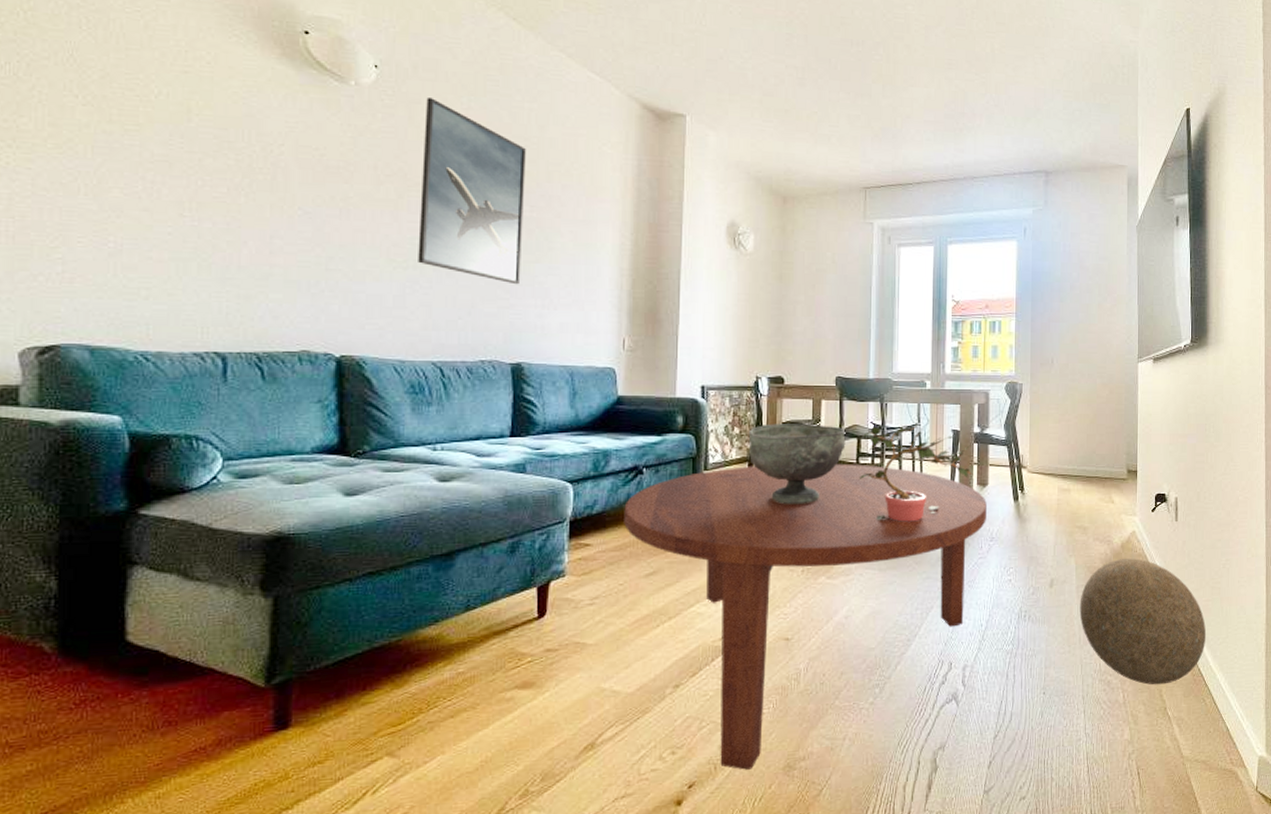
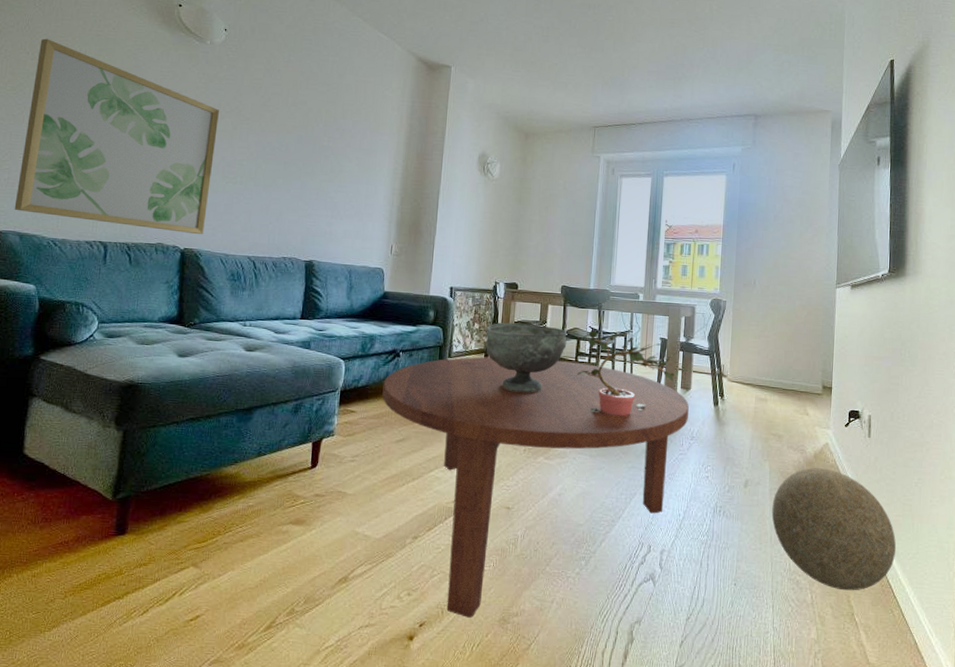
wall art: none [77,75,376,337] -> present [14,38,219,235]
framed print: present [418,98,526,285] -> none [244,53,328,199]

